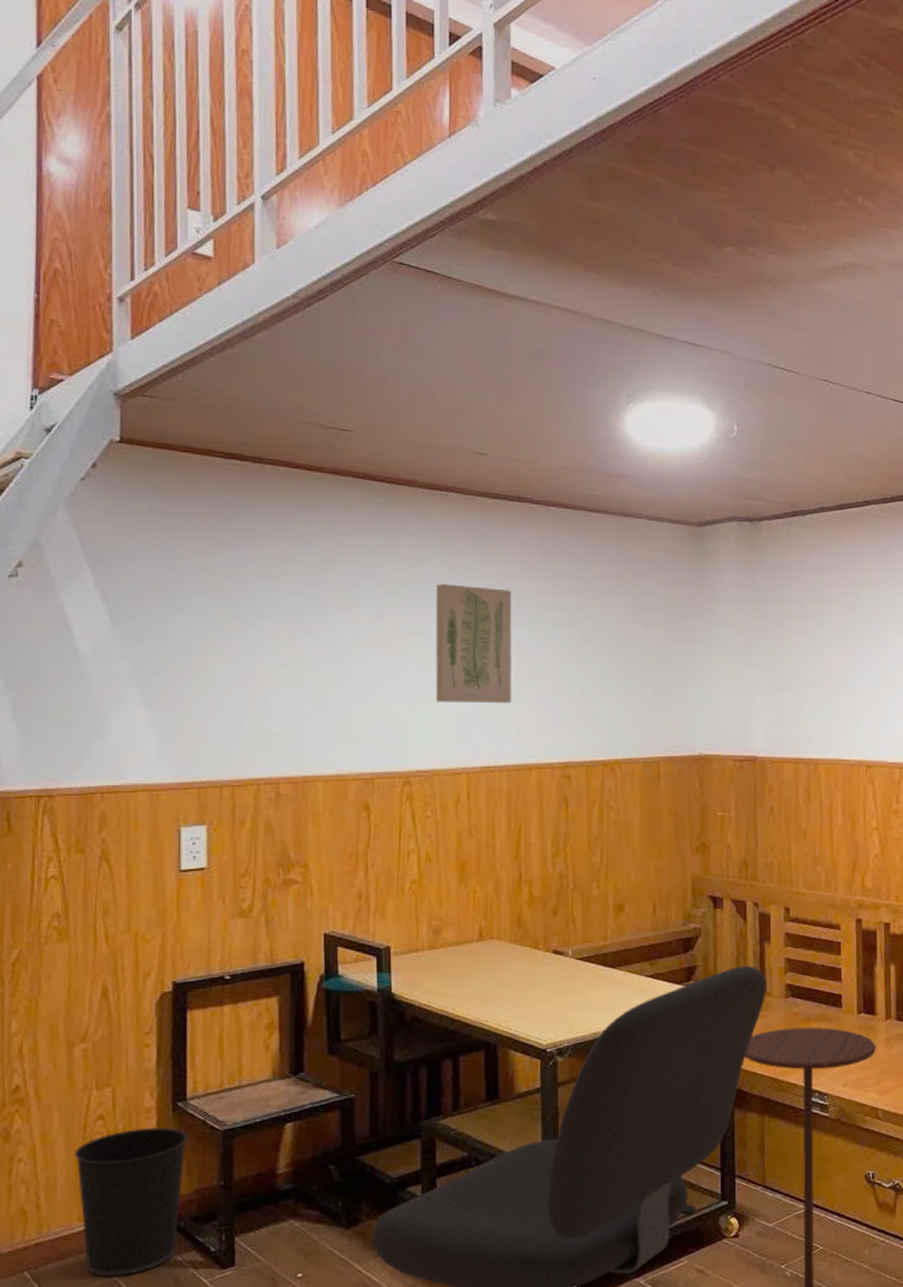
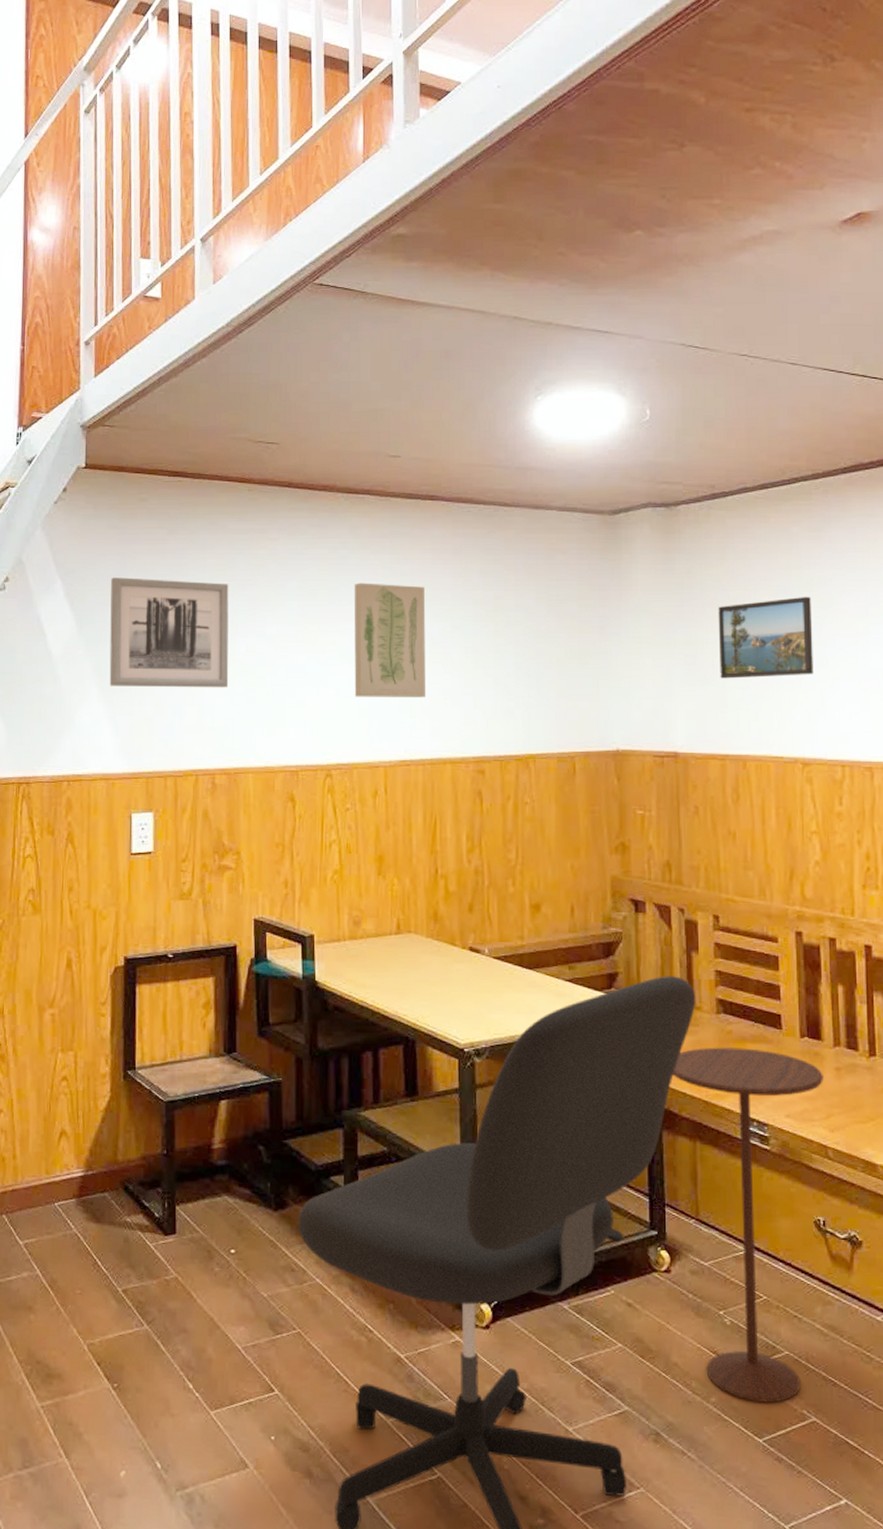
wastebasket: present [74,1127,188,1277] -> none [43,1092,136,1230]
wall art: none [152,567,295,692] -> present [109,577,229,688]
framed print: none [795,611,879,688] -> present [718,596,814,679]

